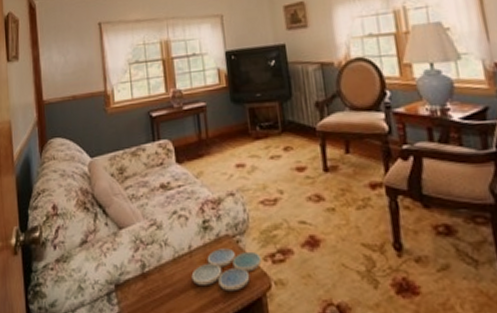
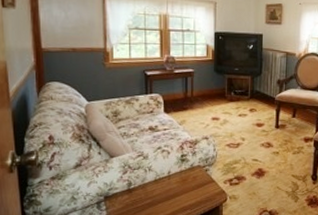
drink coaster: present [191,248,262,292] -> none [168,174,222,202]

